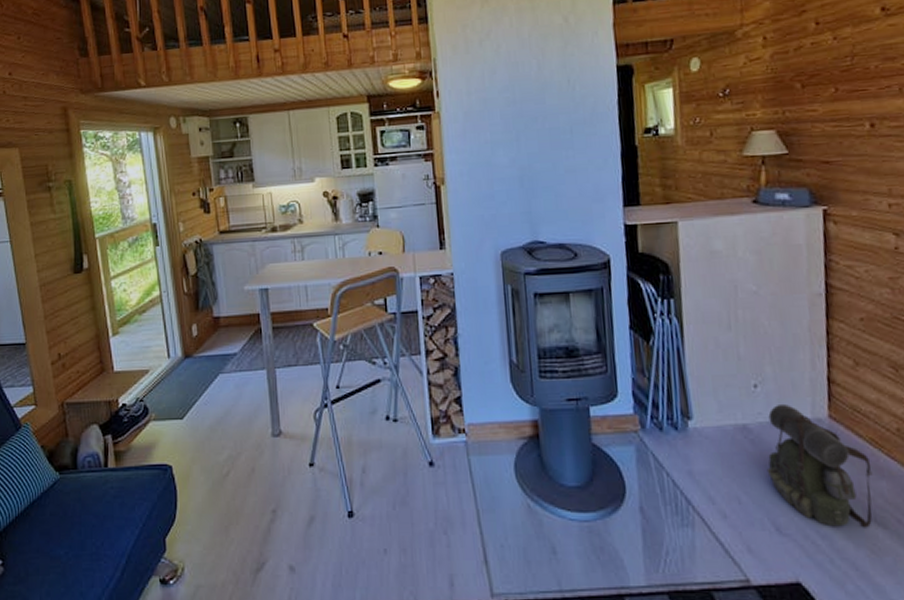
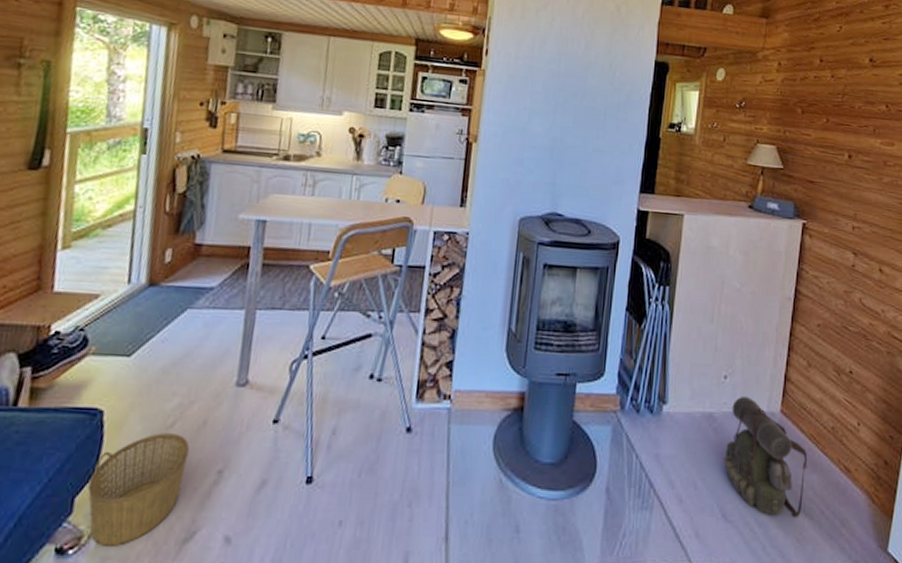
basket: none [173,481,246,577] -> present [87,433,190,547]

